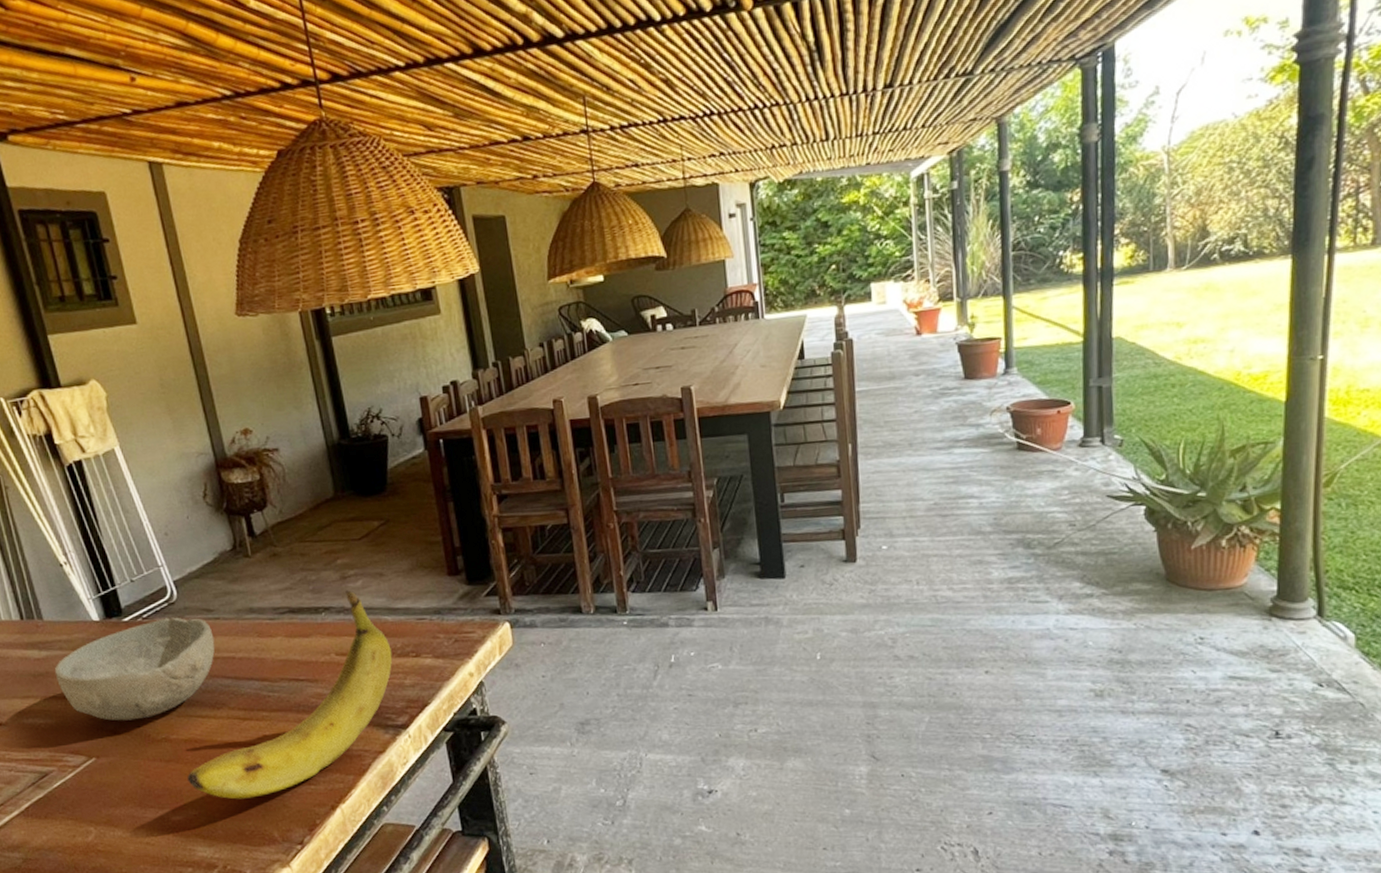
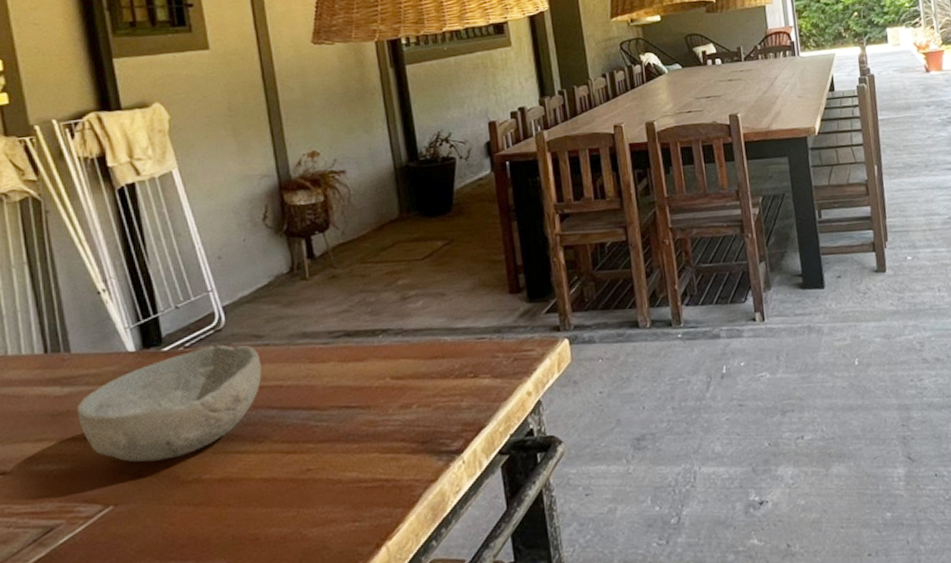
banana: present [187,590,393,799] -> none [218,311,450,544]

